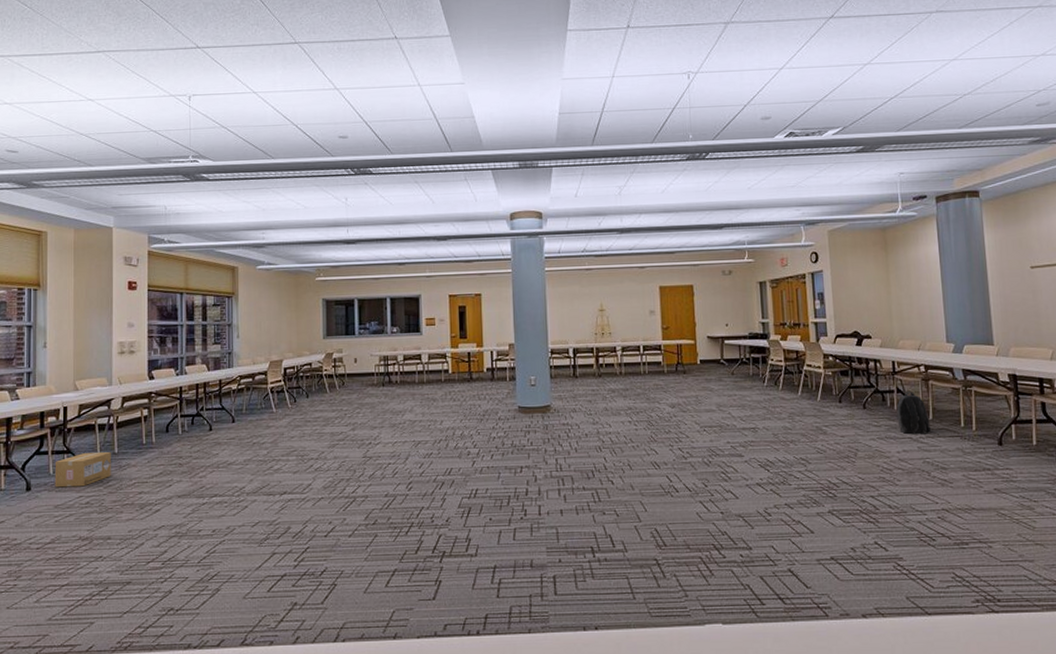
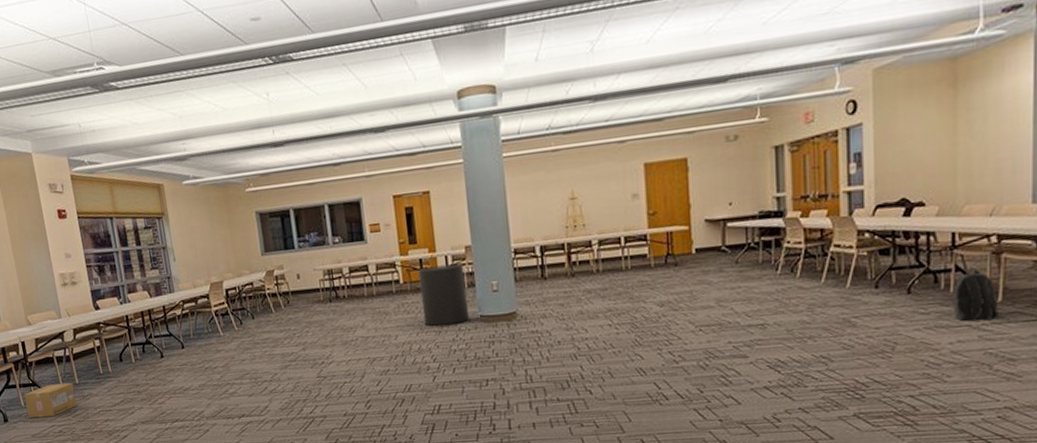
trash can: none [466,359,510,415] -> present [418,263,470,326]

